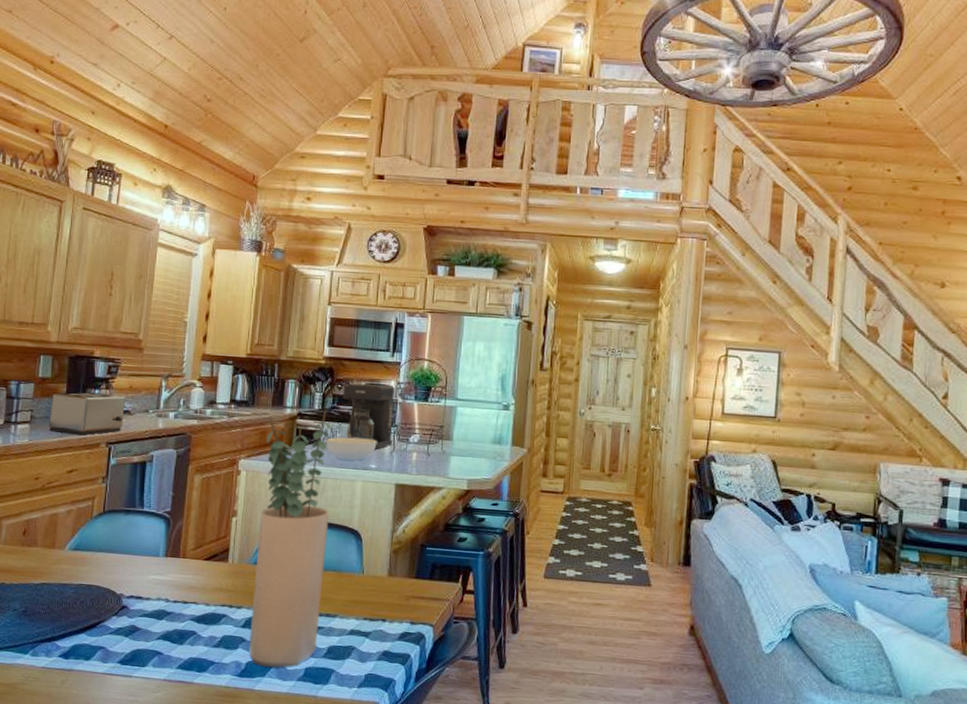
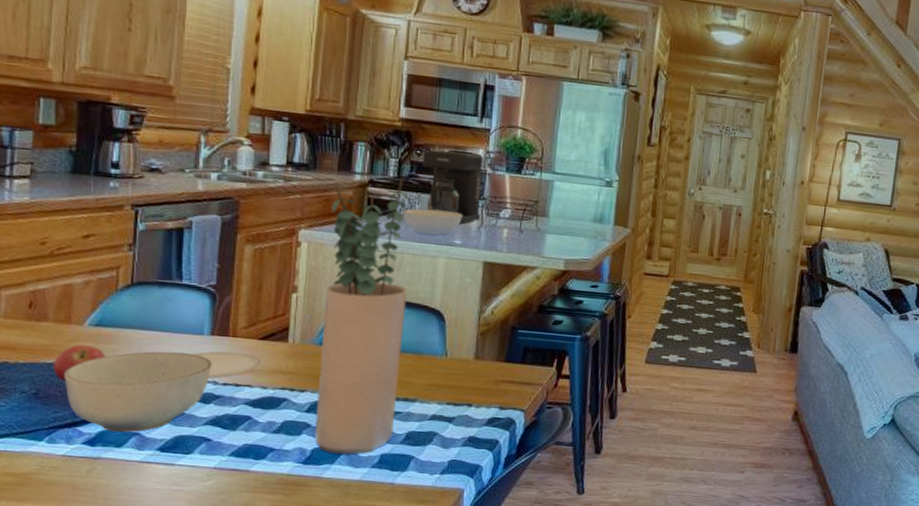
fruit: none [39,567,81,600] -> present [53,345,106,382]
bowl: none [47,572,165,646] -> present [63,351,212,433]
toaster: present [49,392,126,436] -> none [55,144,155,196]
plate: none [148,571,206,596] -> present [190,351,262,379]

